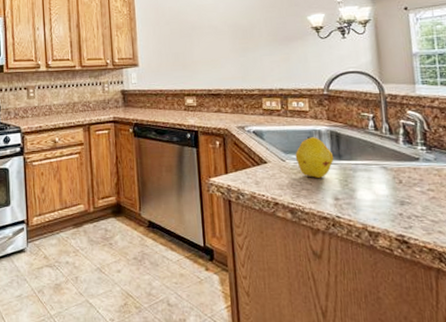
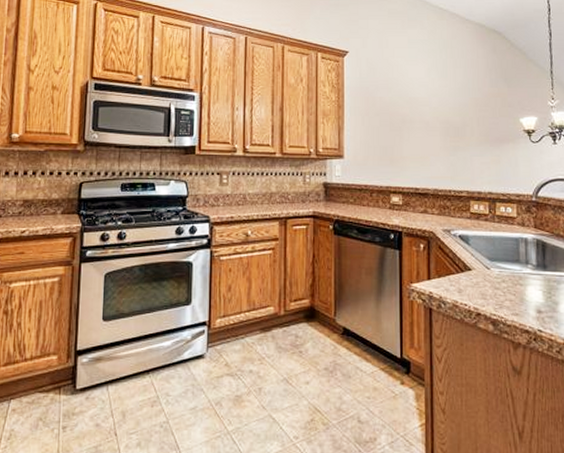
fruit: present [295,136,334,179] -> none [500,244,539,290]

